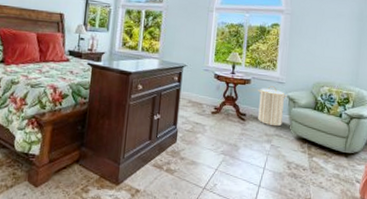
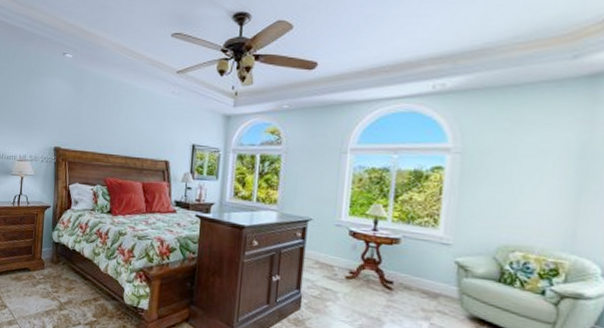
laundry hamper: present [258,86,288,127] -> none [410,247,456,301]

